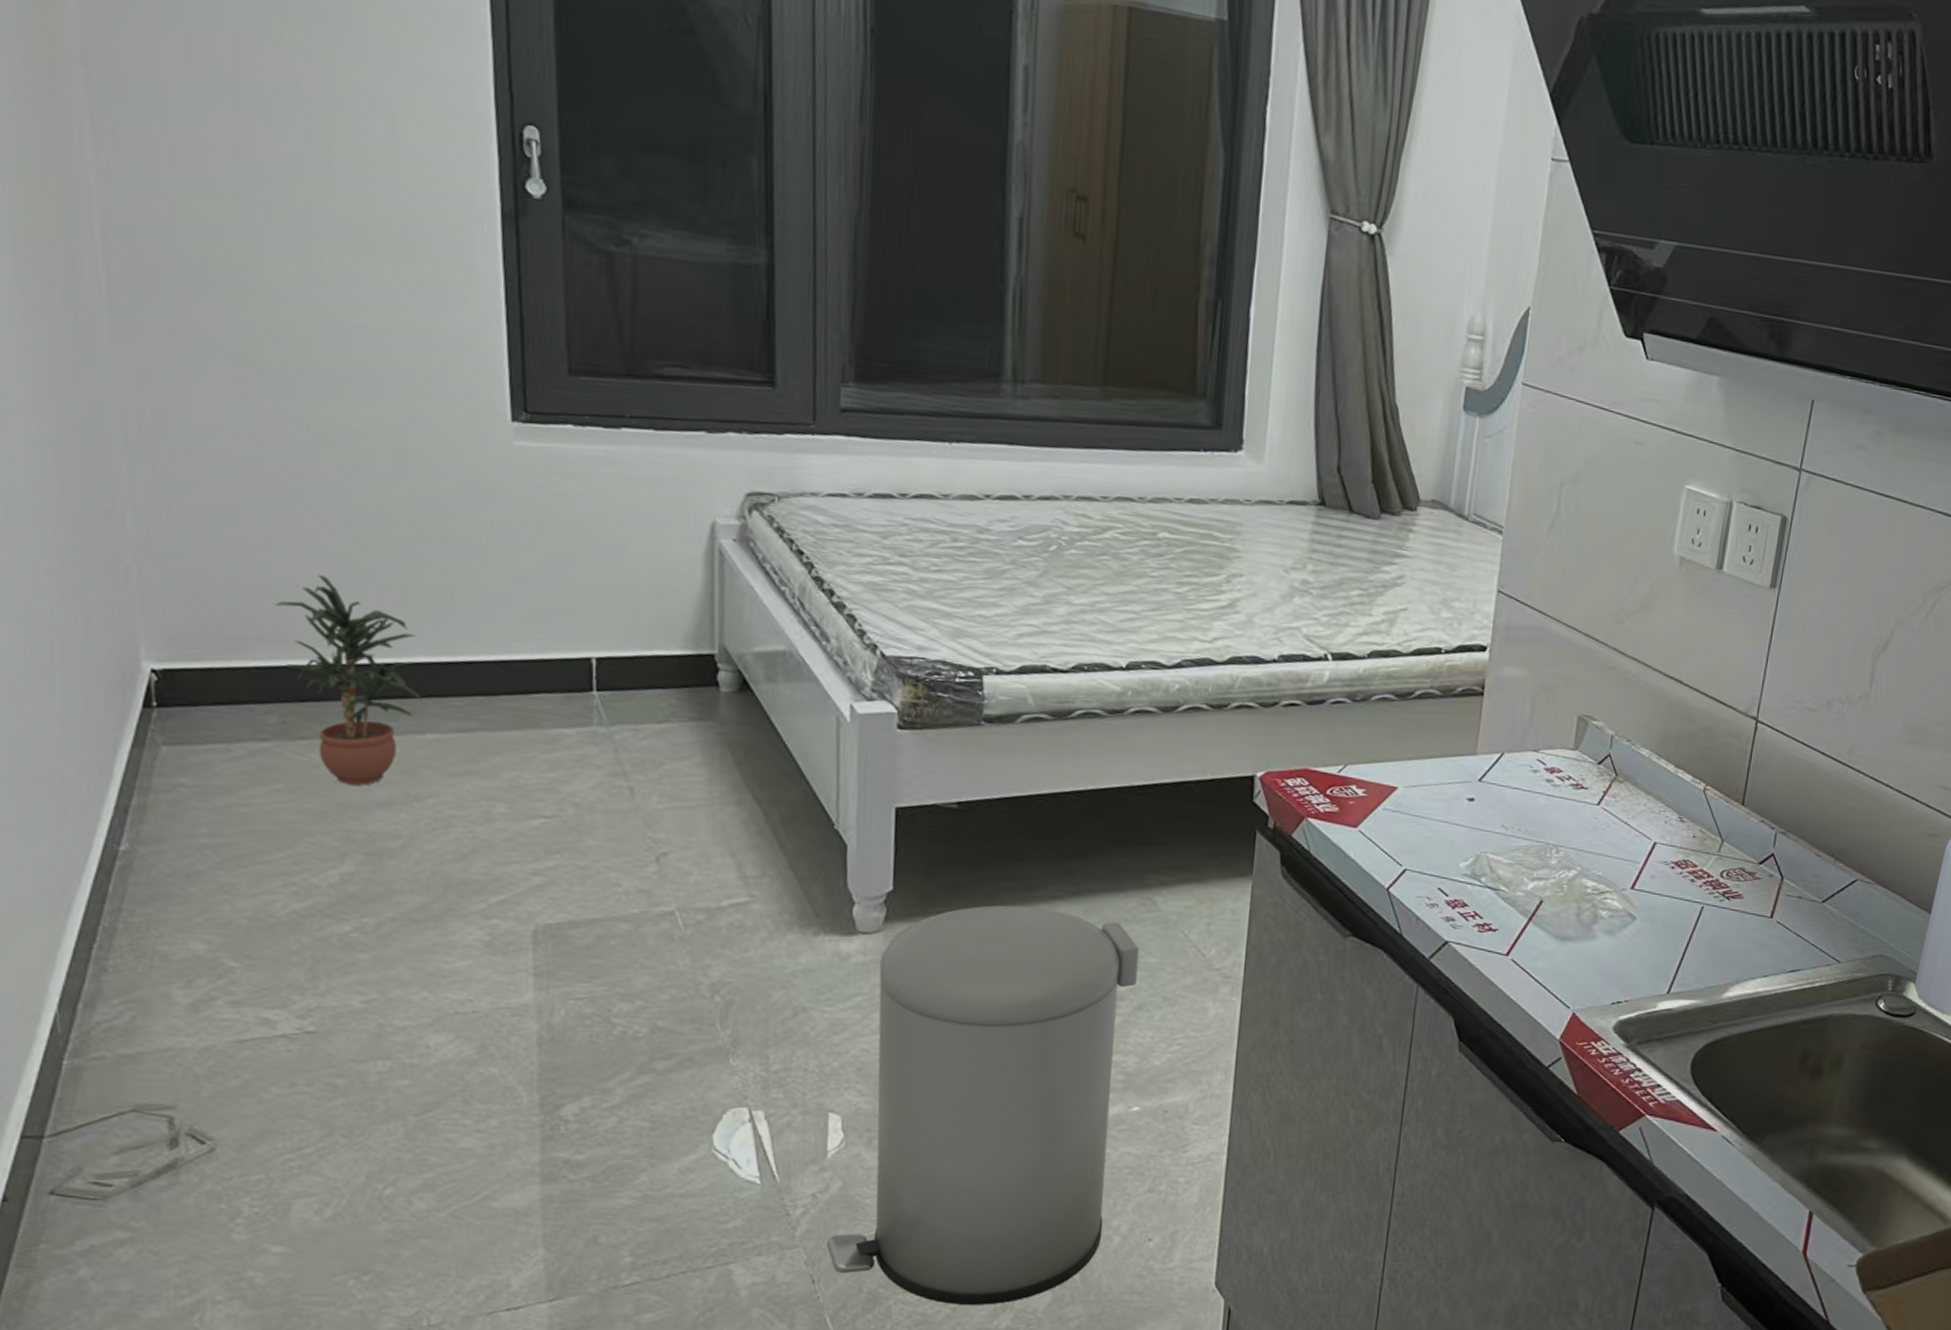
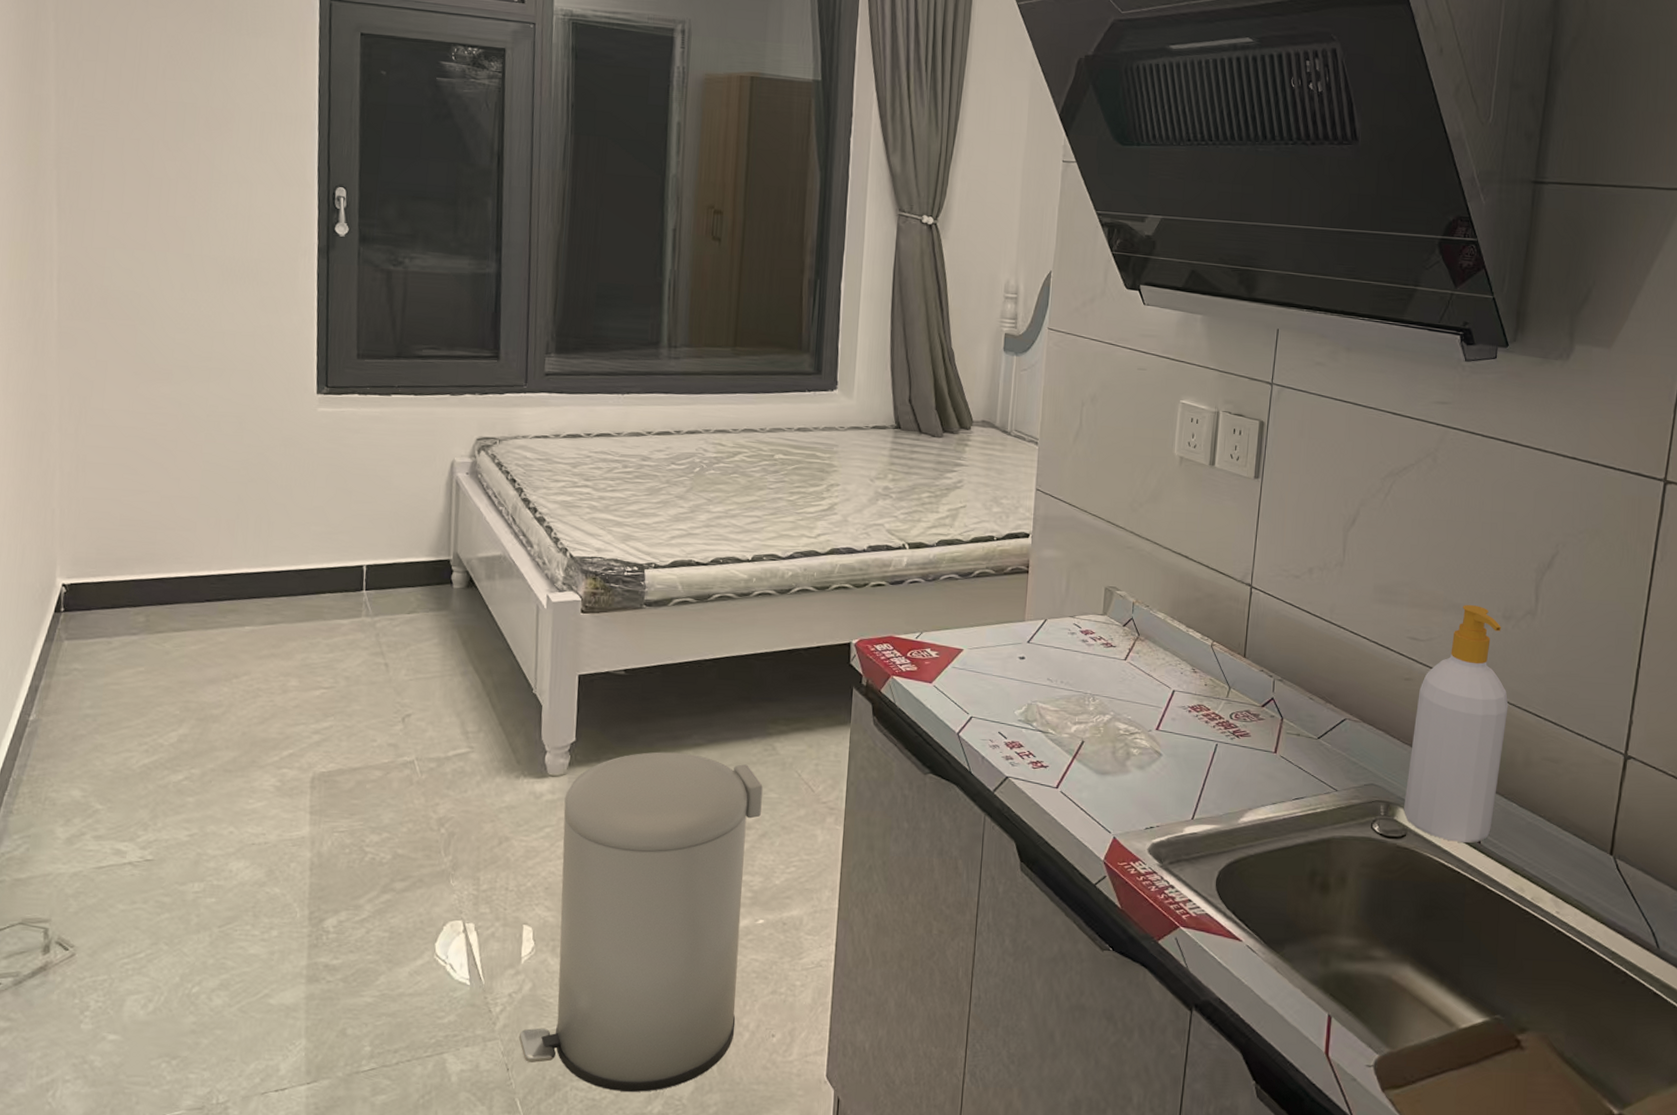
potted plant: present [275,574,423,785] -> none [148,510,244,667]

